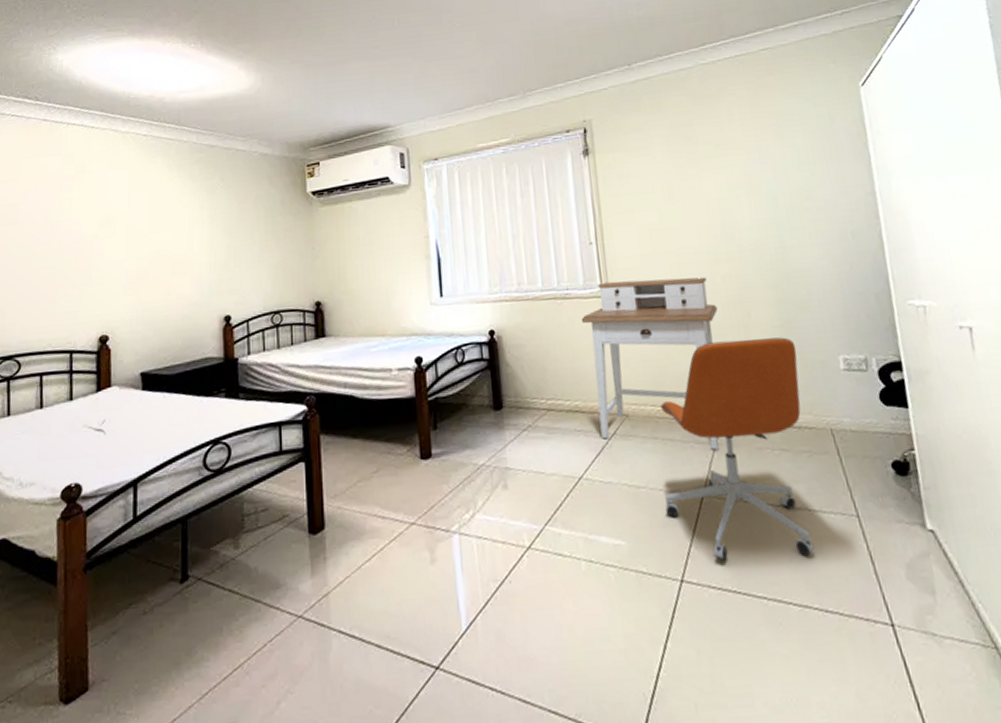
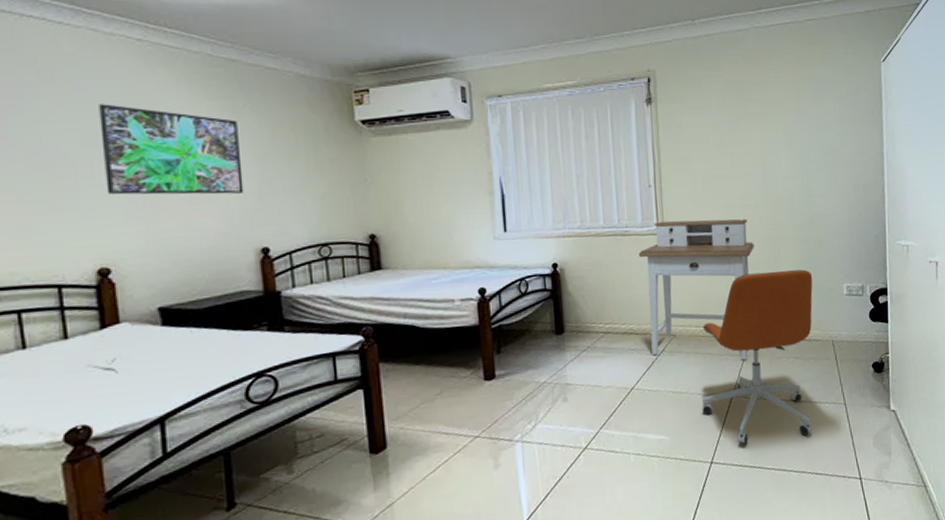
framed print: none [112,191,214,270] -> present [99,104,244,195]

